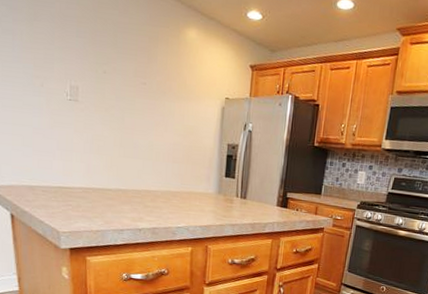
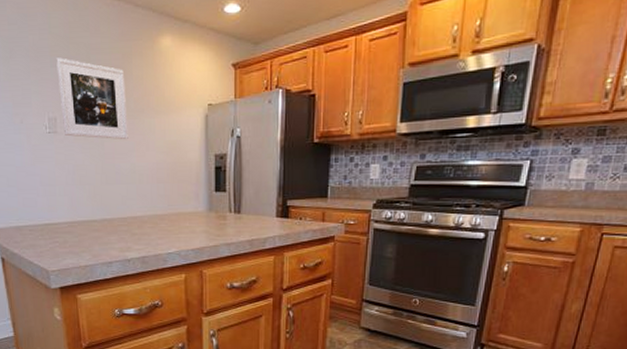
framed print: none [82,29,150,119] -> present [56,58,128,140]

